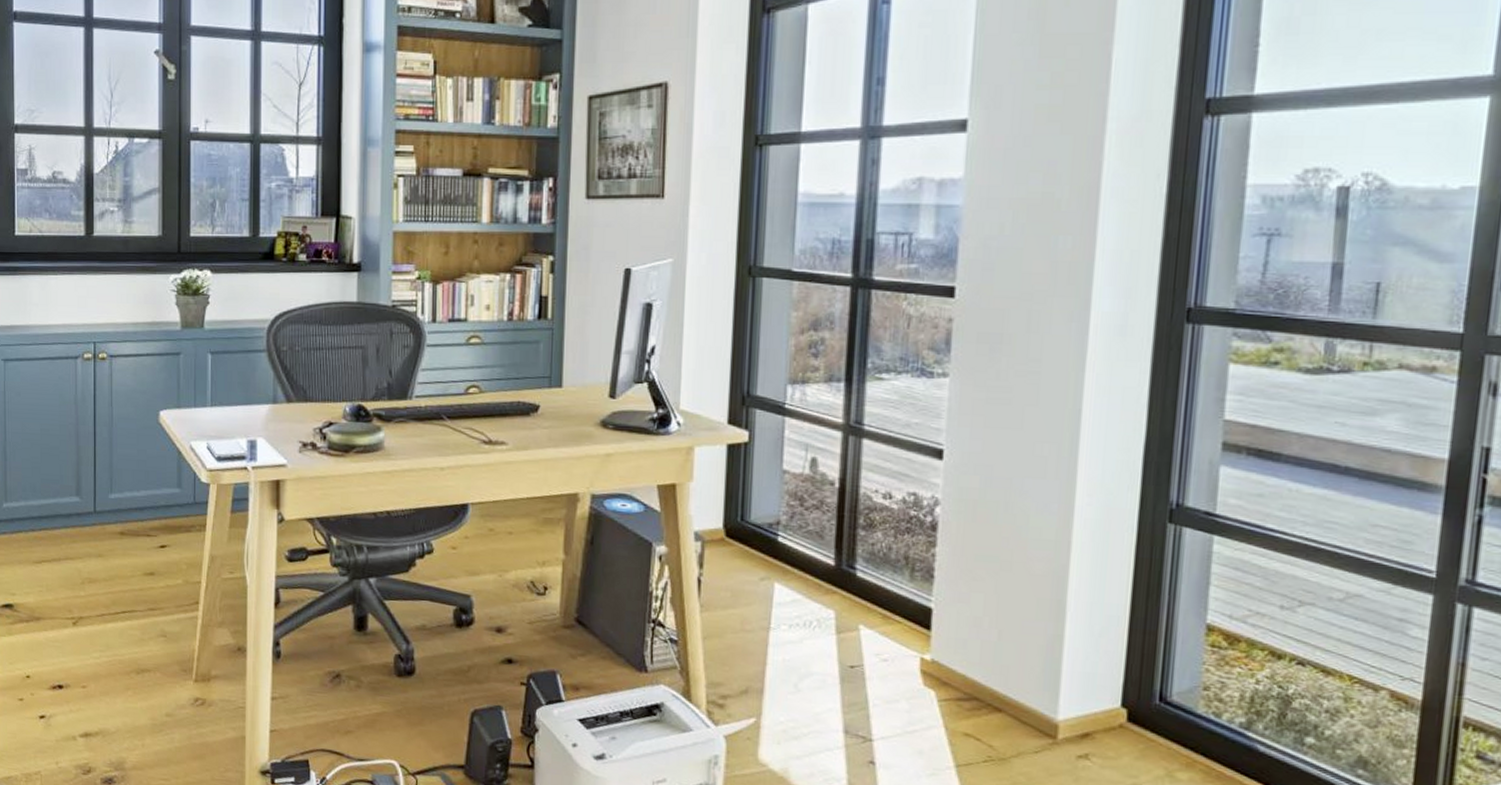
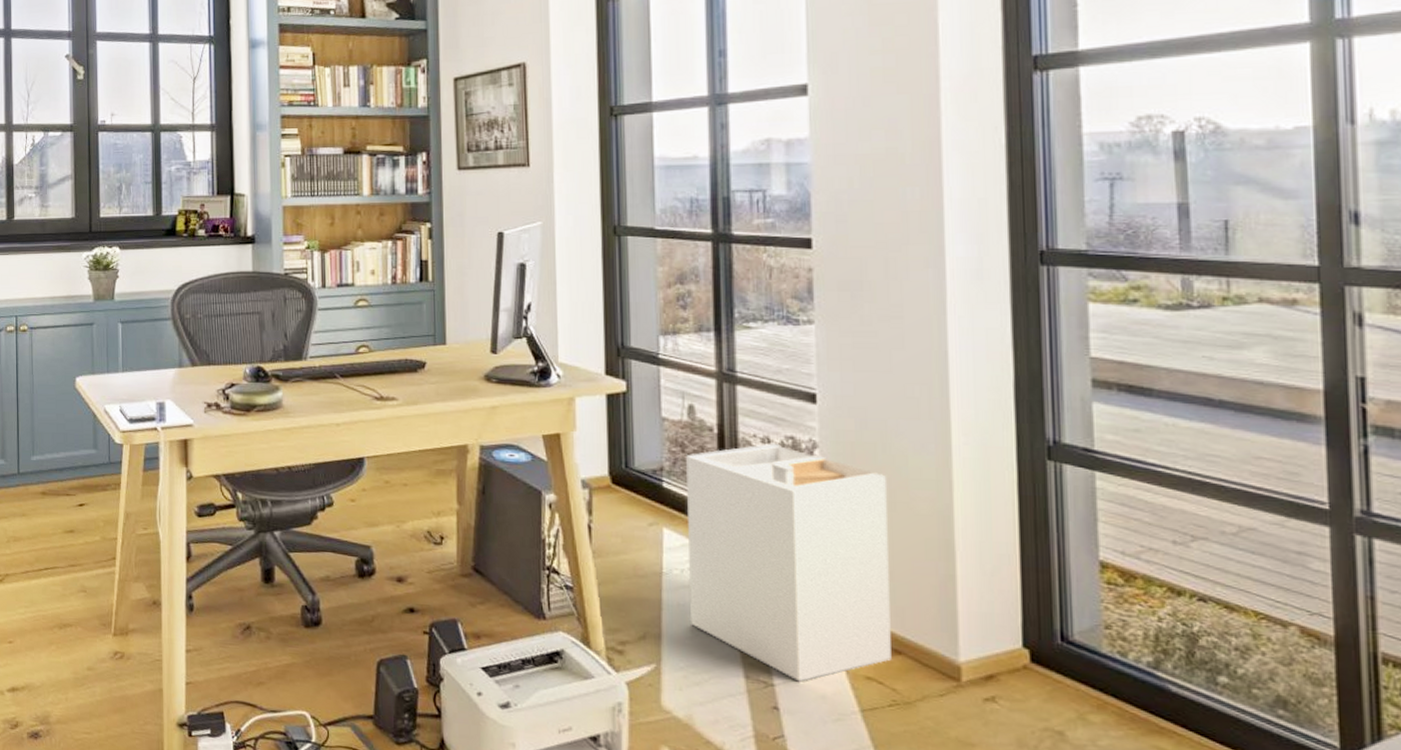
laundry hamper: none [793,499,1005,738] -> present [686,443,892,682]

